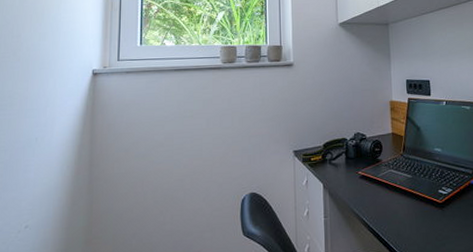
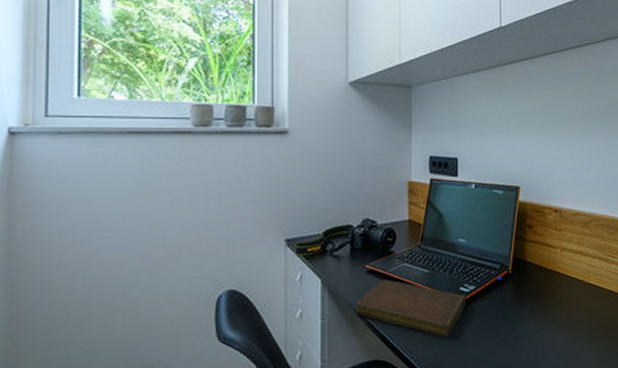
notebook: none [352,183,446,235] -> present [356,279,467,338]

